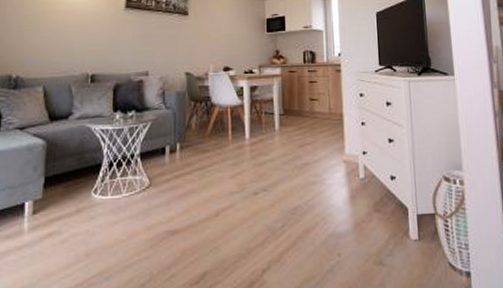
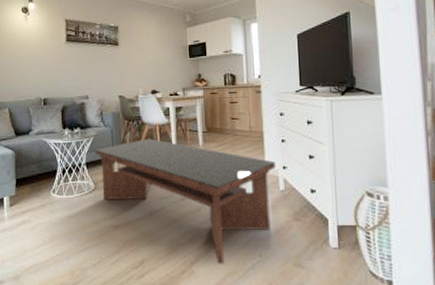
coffee table: none [152,122,355,269] -> present [95,138,275,264]

